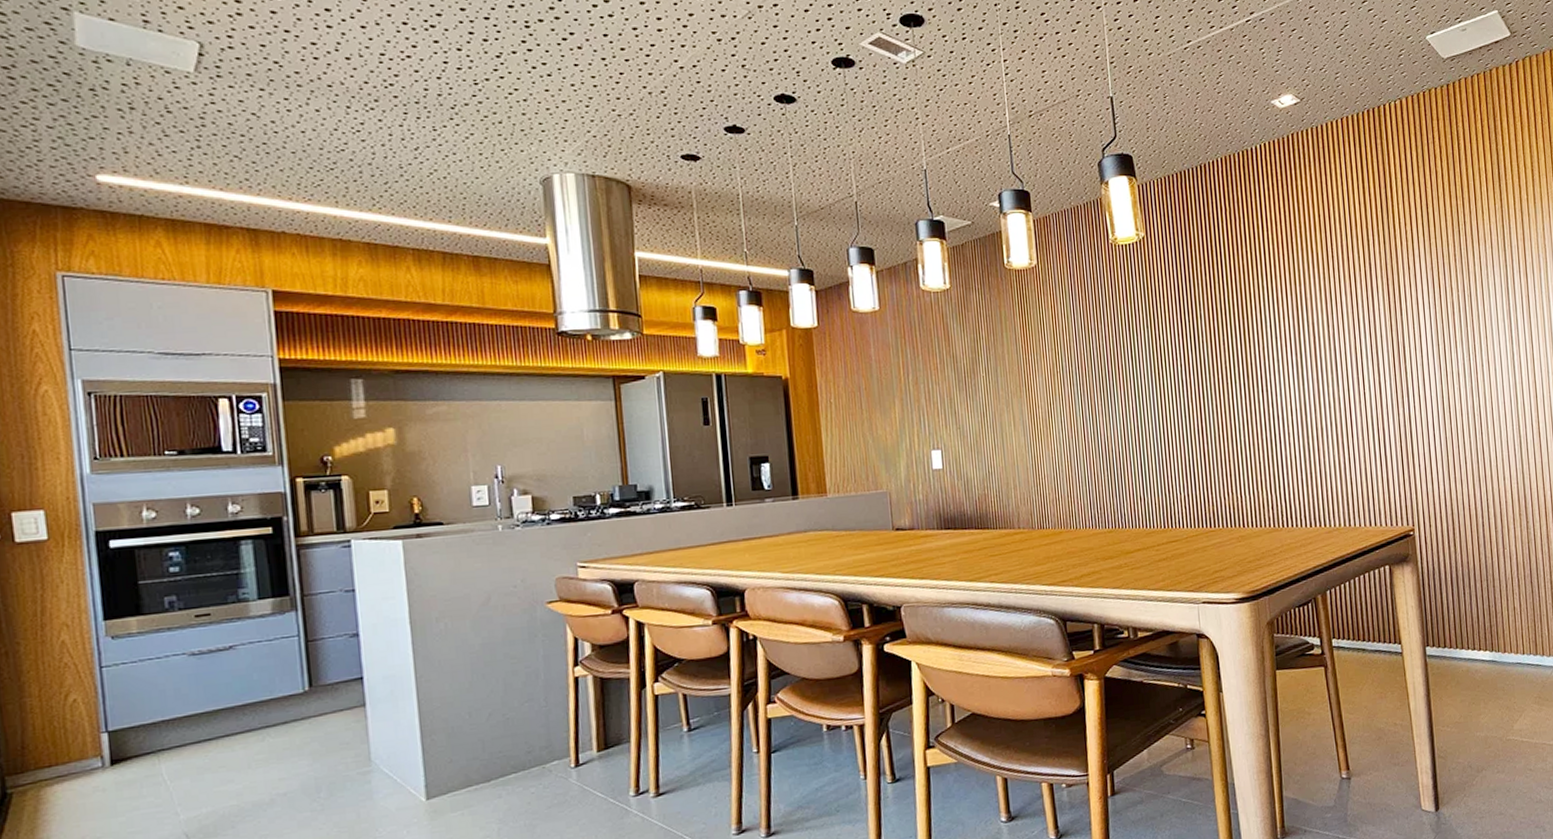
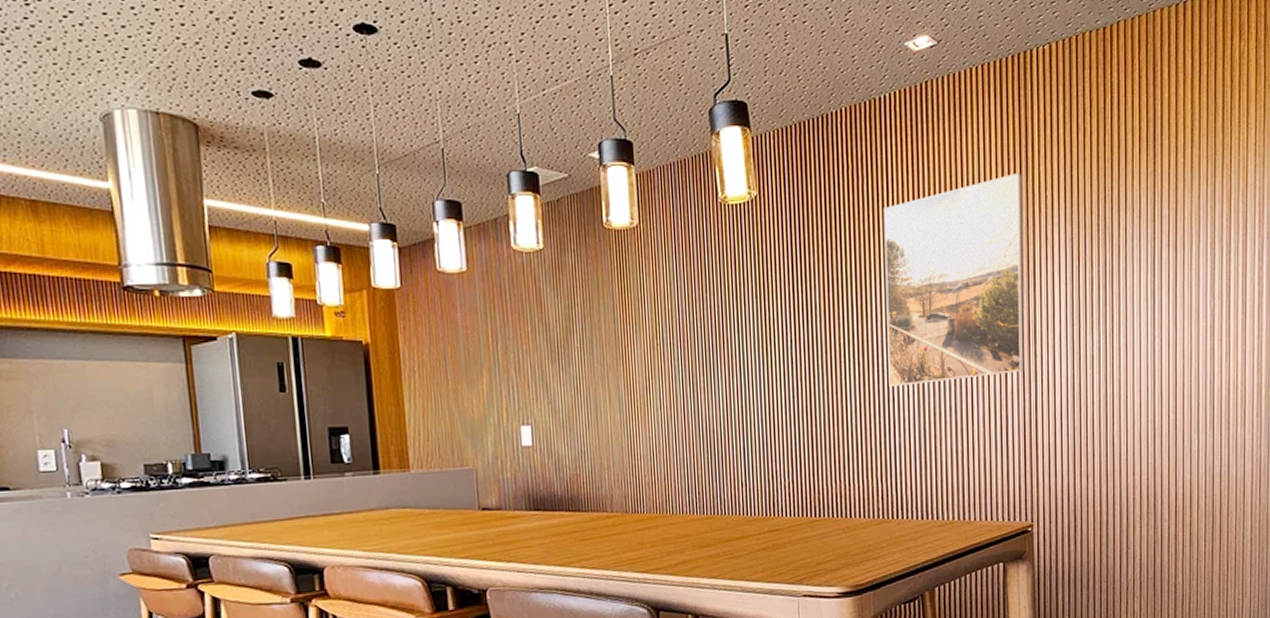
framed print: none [1259,211,1397,406] -> present [883,173,1024,388]

